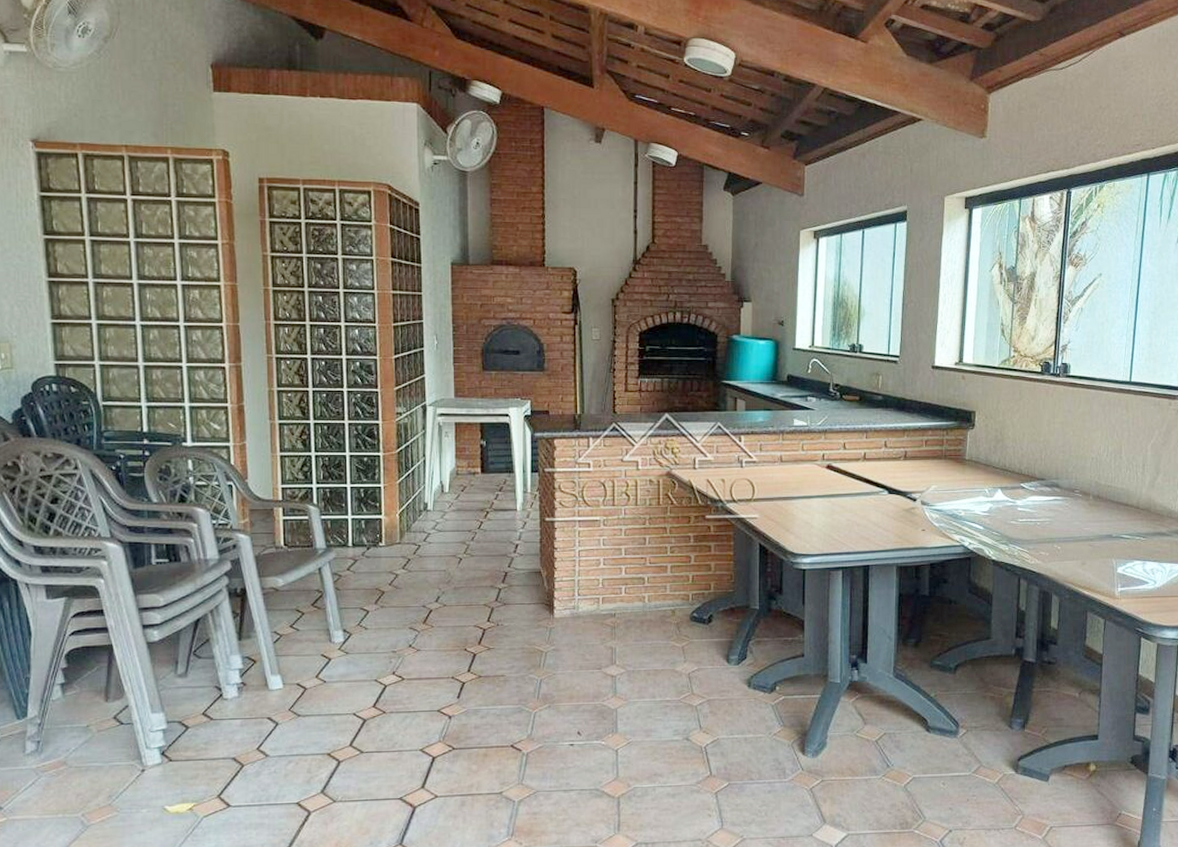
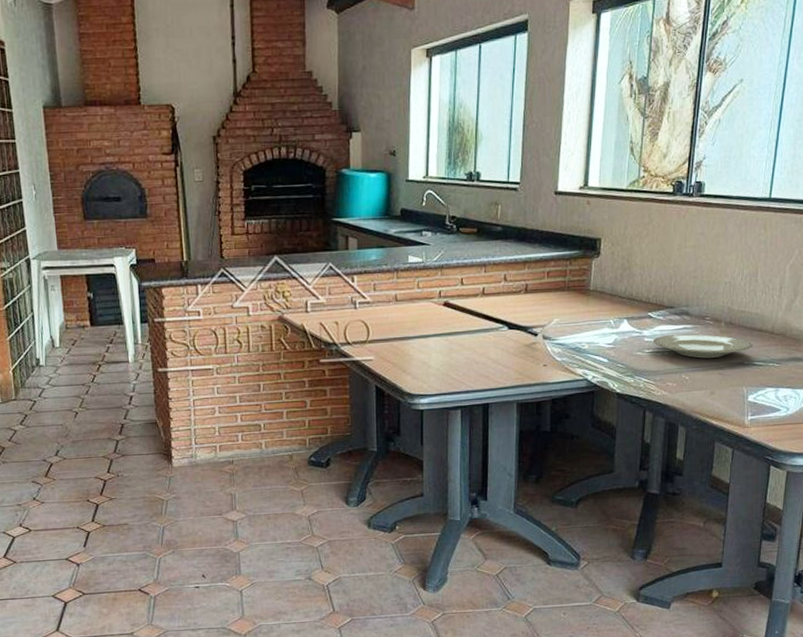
plate: none [1025,505,1120,530] -> present [652,334,753,359]

